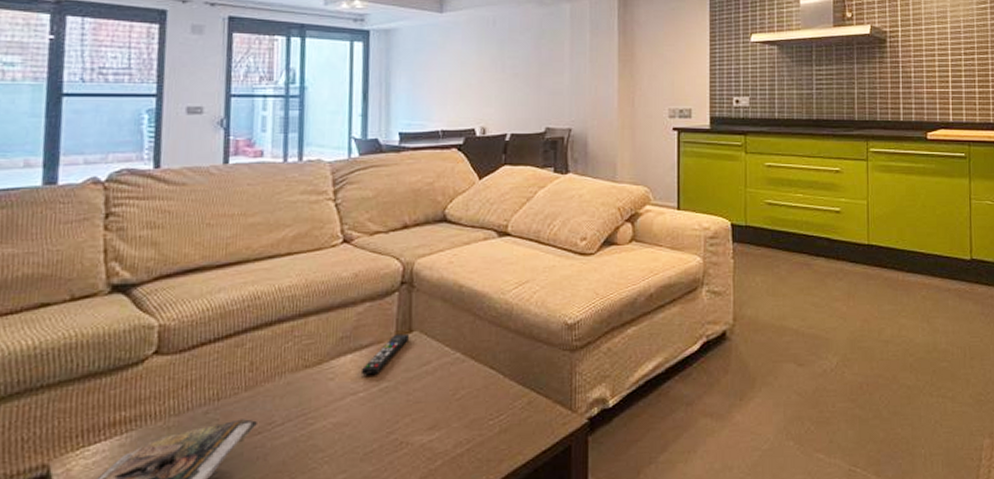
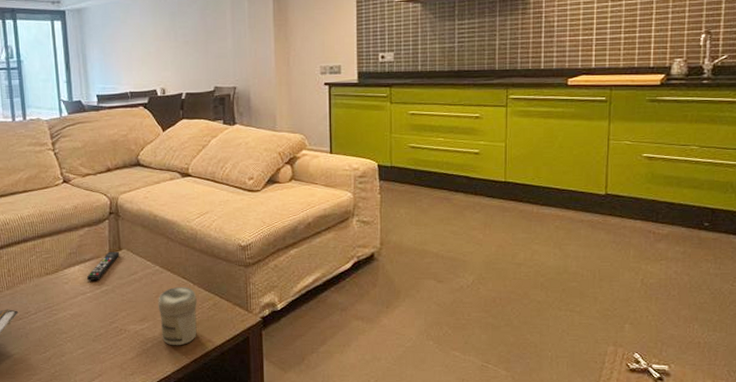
jar: none [455,380,507,463] -> present [158,287,197,346]

